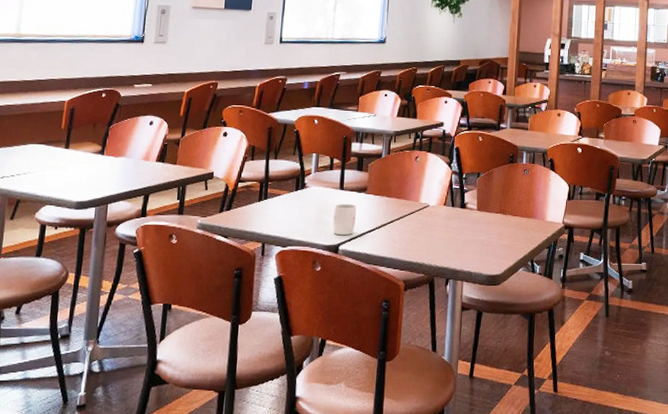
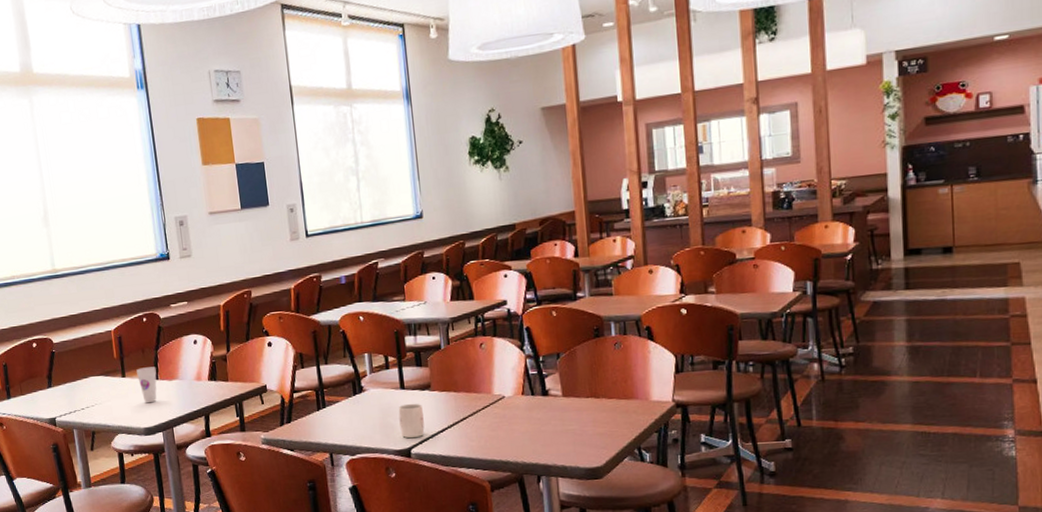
cup: none [82,141,104,177] -> present [136,366,157,403]

